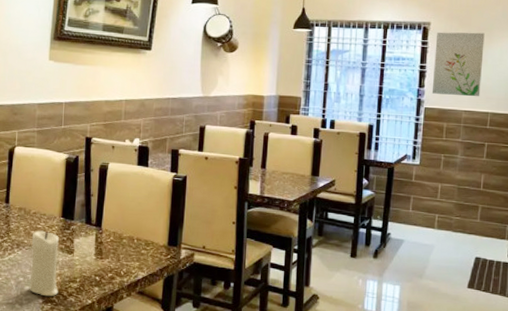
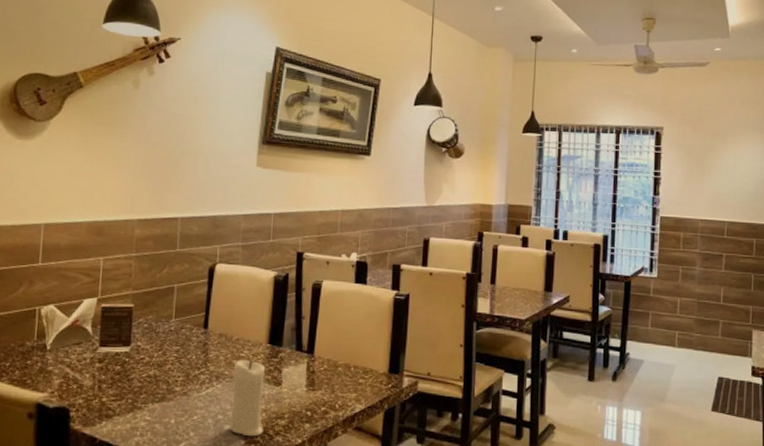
wall art: present [431,32,485,97] -> none [667,137,718,205]

